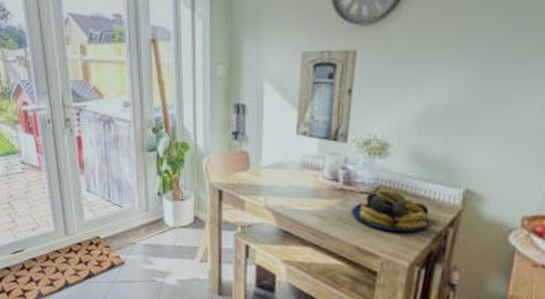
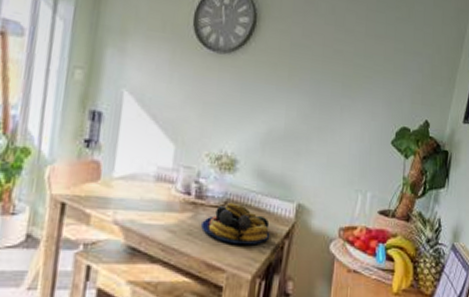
wall art: present [295,49,357,143] -> none [151,68,213,158]

